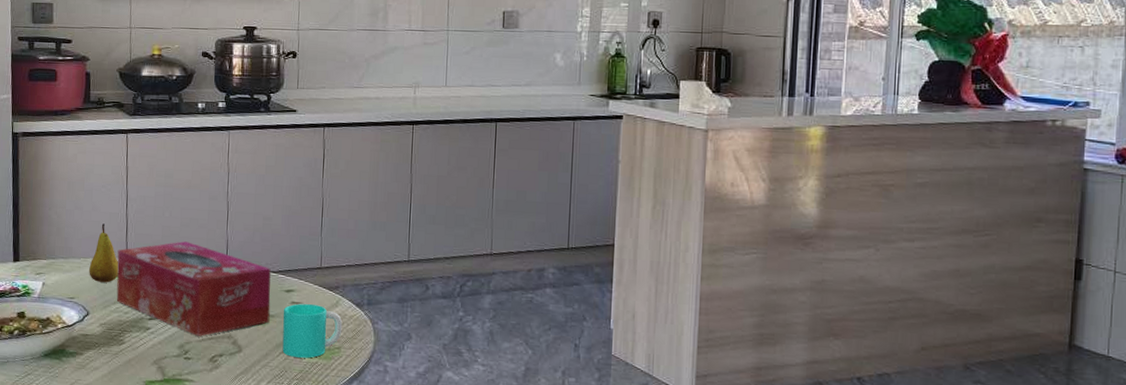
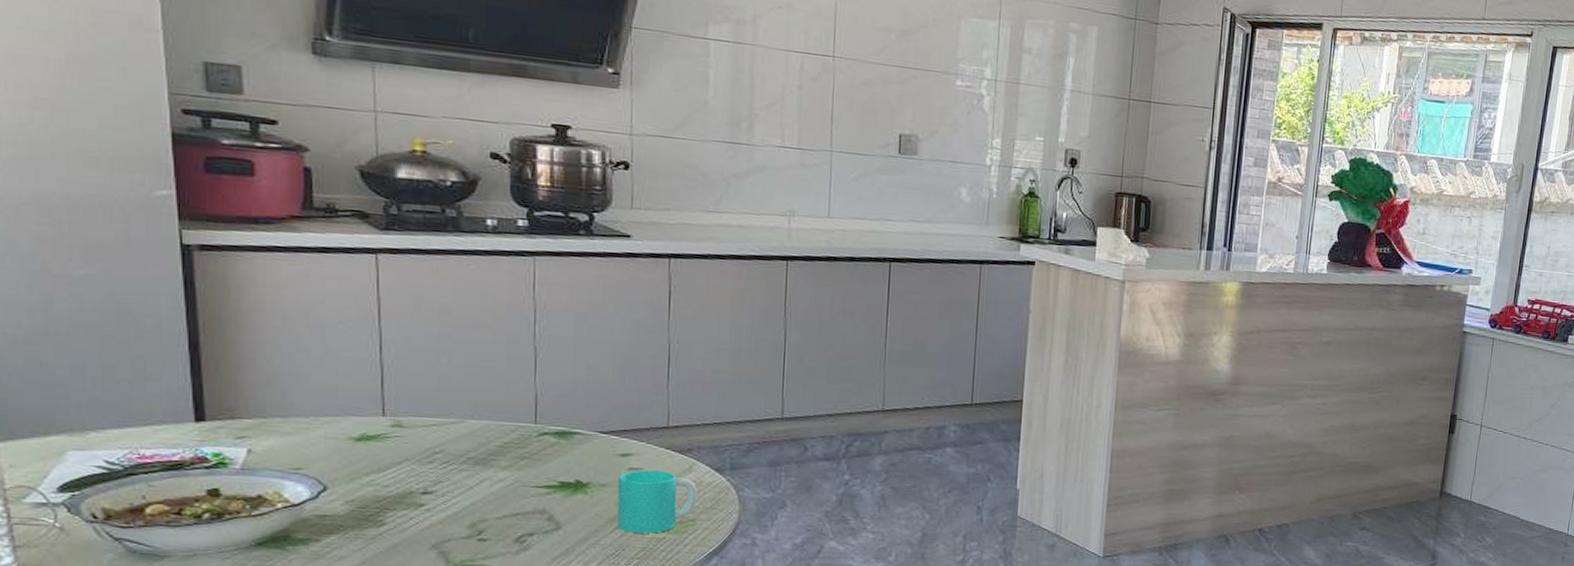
fruit: present [89,223,119,283] -> none [324,371,372,448]
tissue box: present [116,241,271,336] -> none [368,395,600,512]

